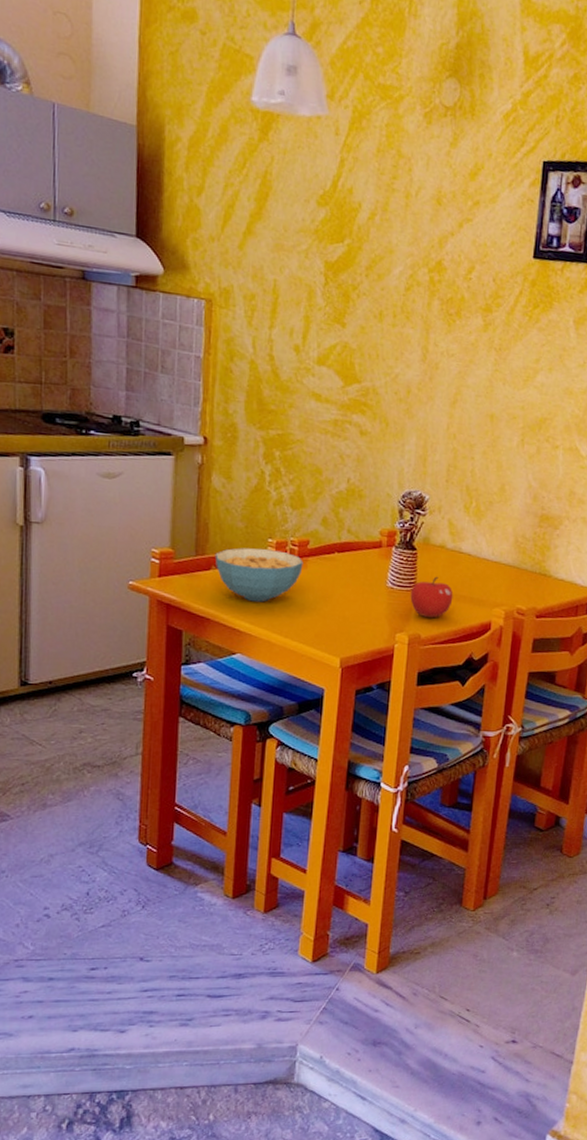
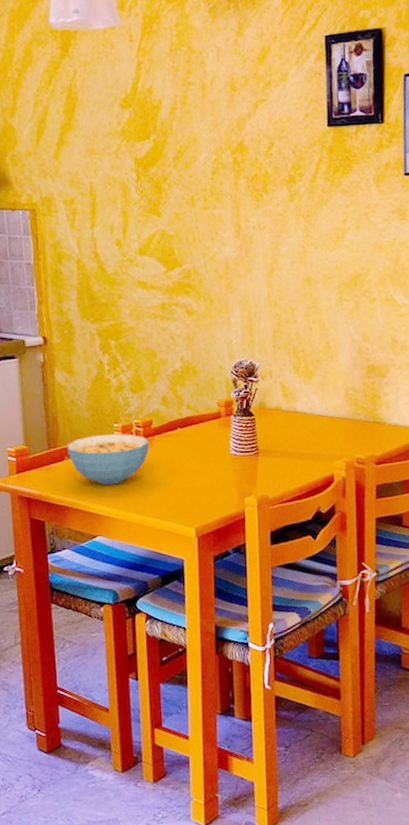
fruit: present [410,576,453,618] -> none [253,438,295,479]

